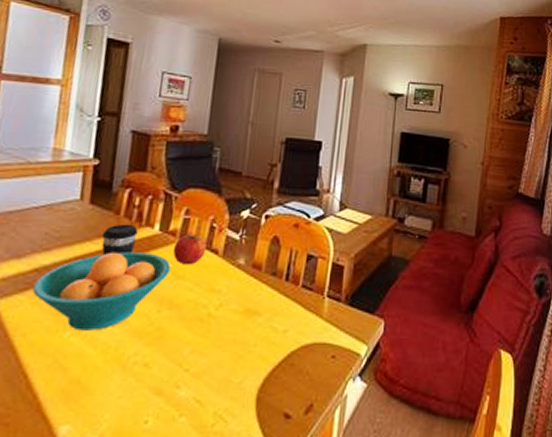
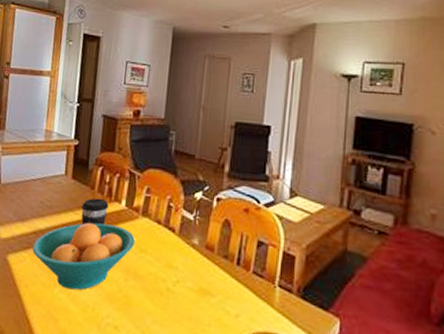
apple: present [172,234,207,265] -> none [136,211,165,240]

